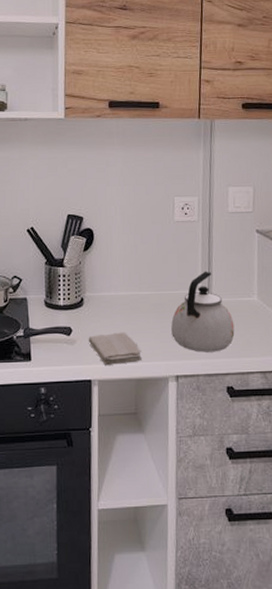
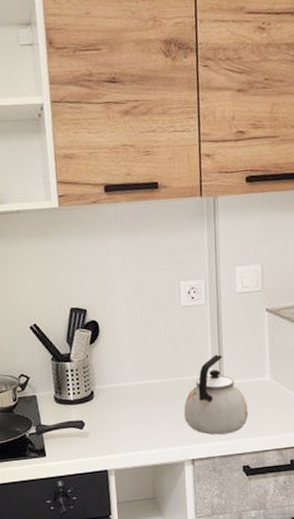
washcloth: present [88,332,143,366] -> none [101,421,158,456]

